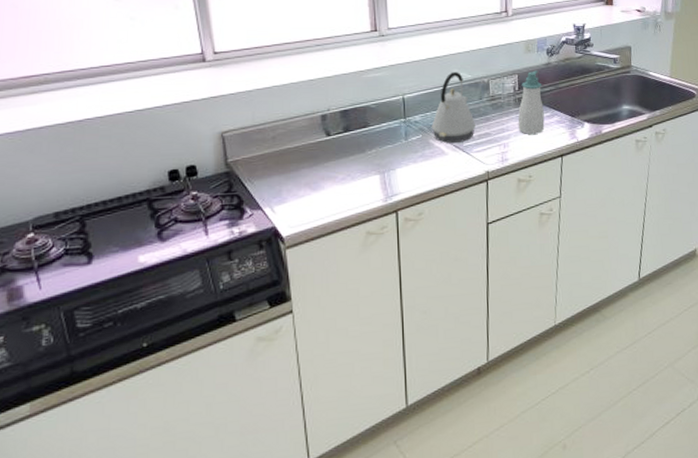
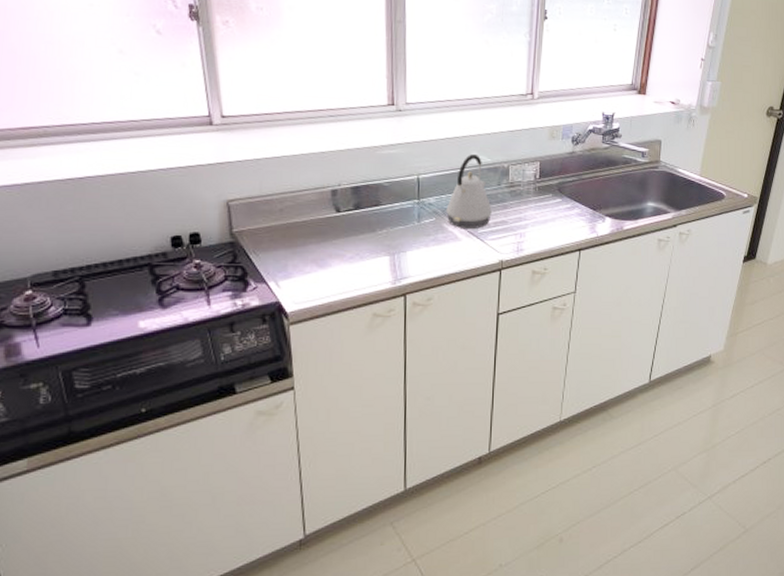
soap bottle: present [517,70,545,134] -> none [536,158,565,225]

